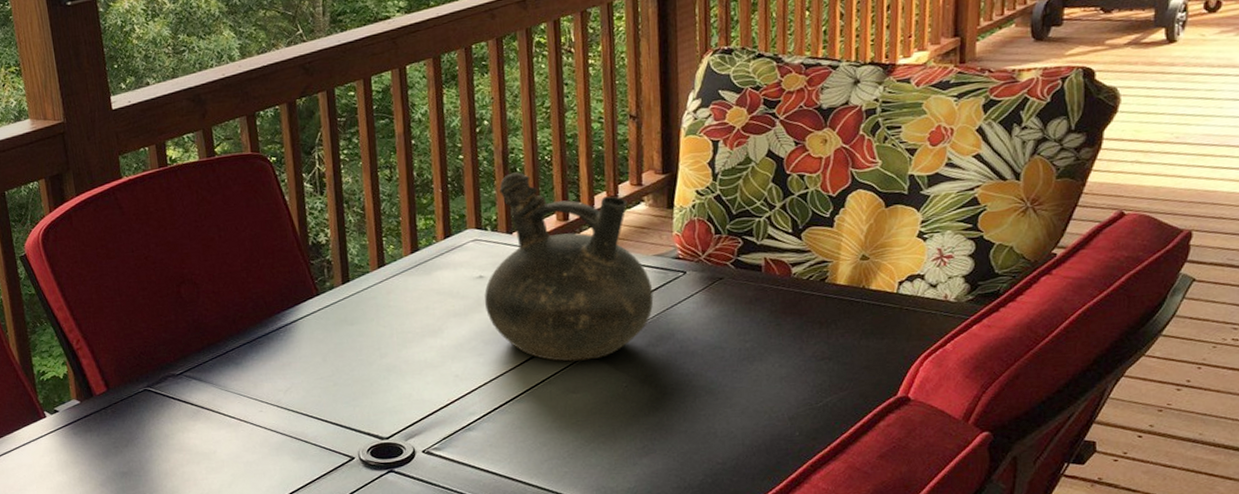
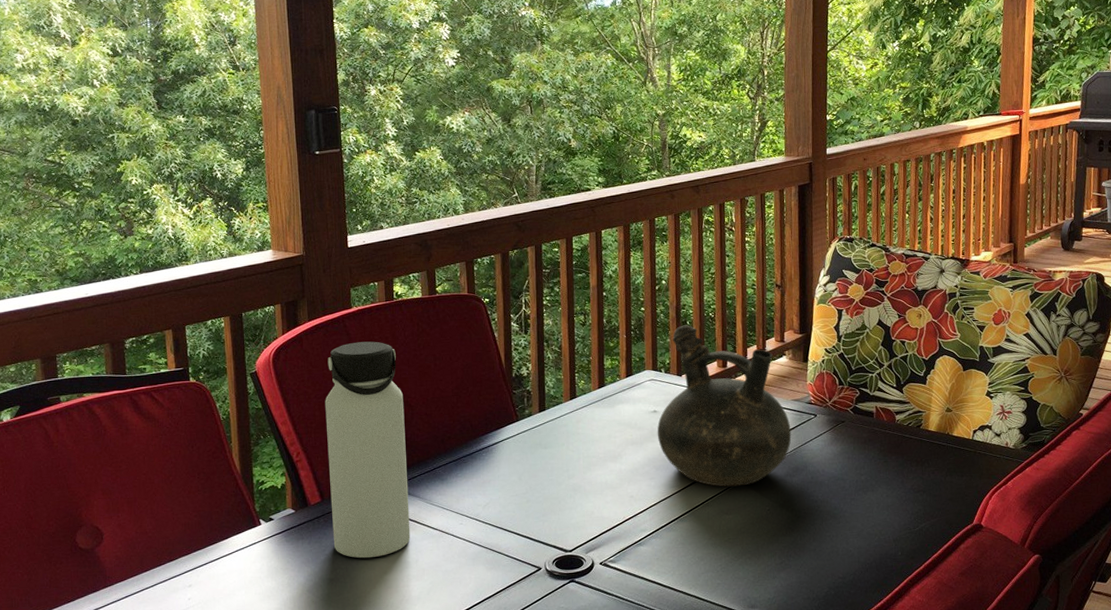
water bottle: none [100,214,206,450] -> present [325,341,411,559]

